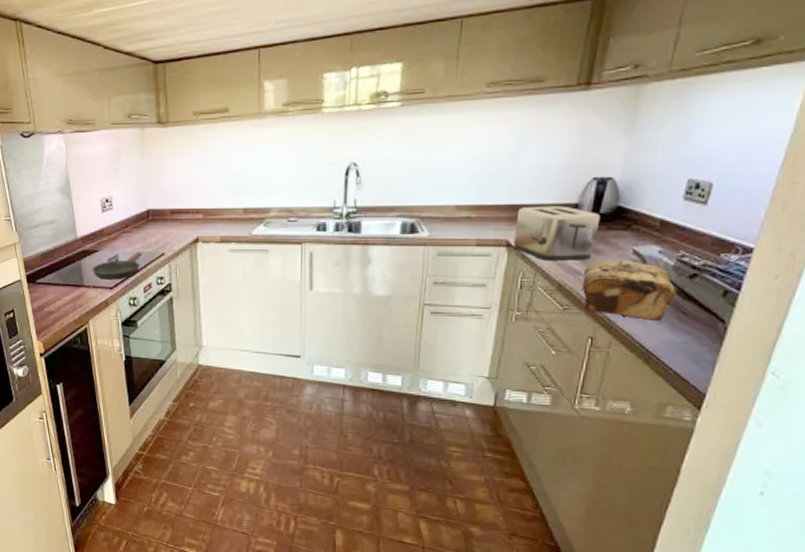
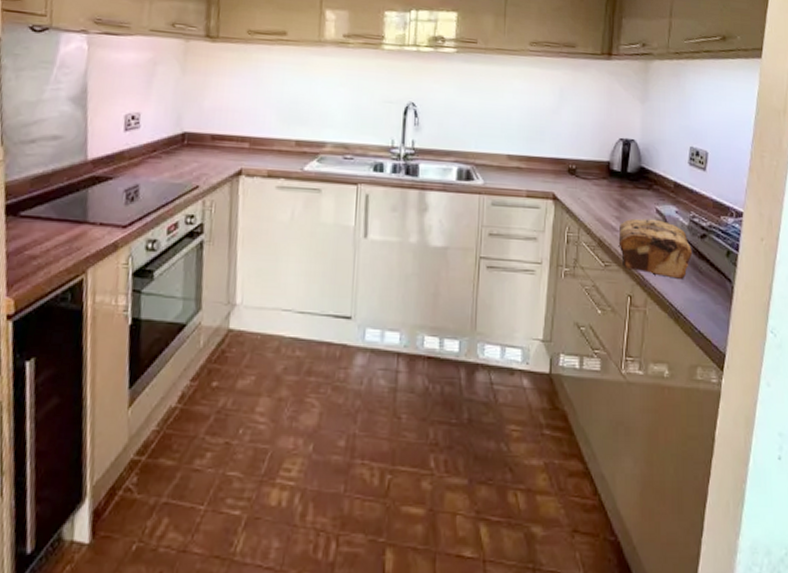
frying pan: present [92,251,142,280] -> none [101,182,171,216]
toaster: present [513,206,601,260] -> none [558,161,628,217]

